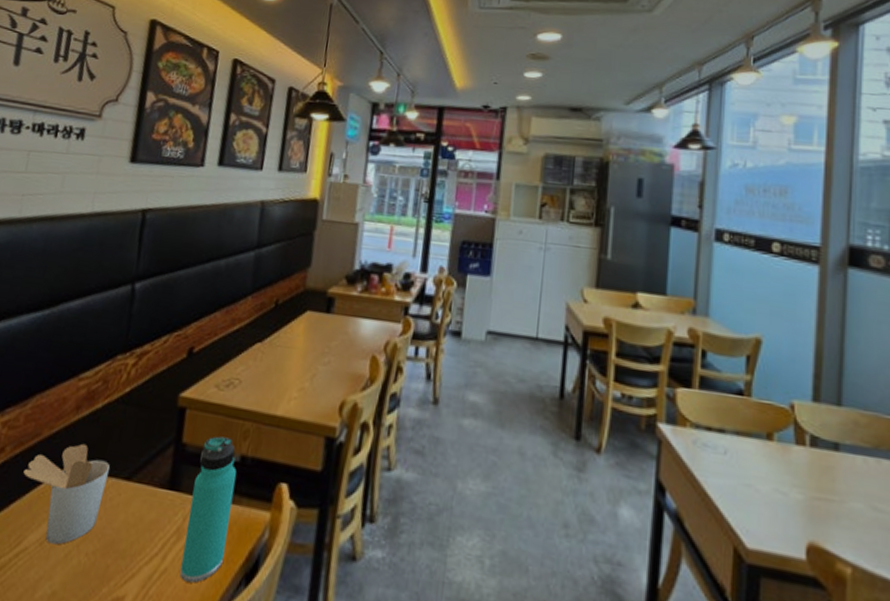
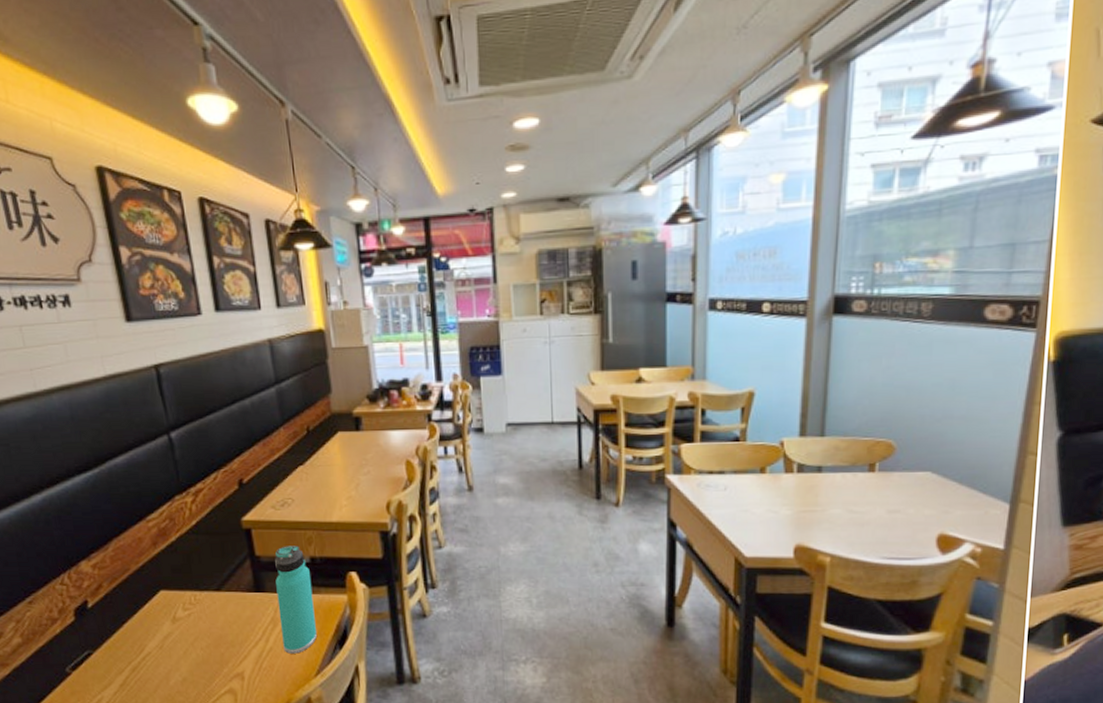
utensil holder: present [23,443,110,545] -> none [125,570,202,646]

